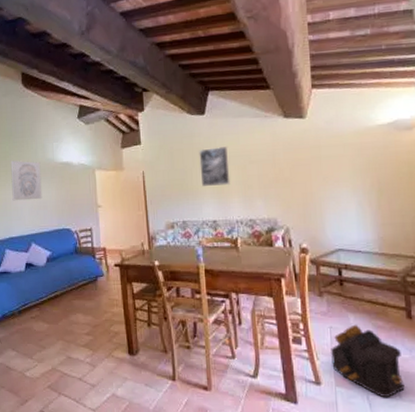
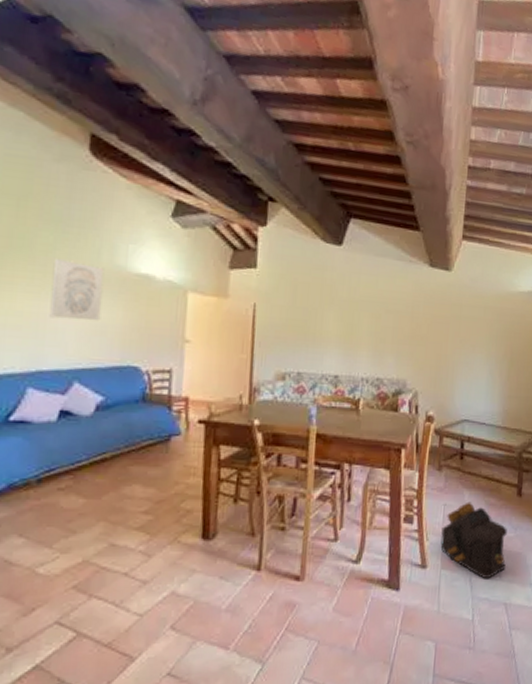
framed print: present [199,147,230,187] -> none [326,286,364,335]

